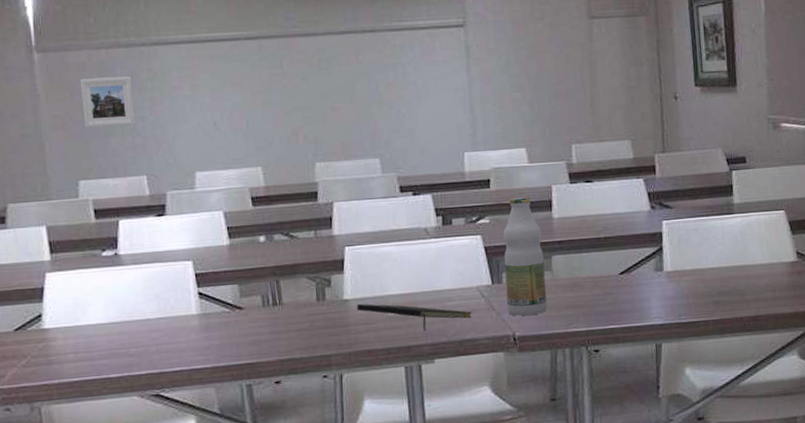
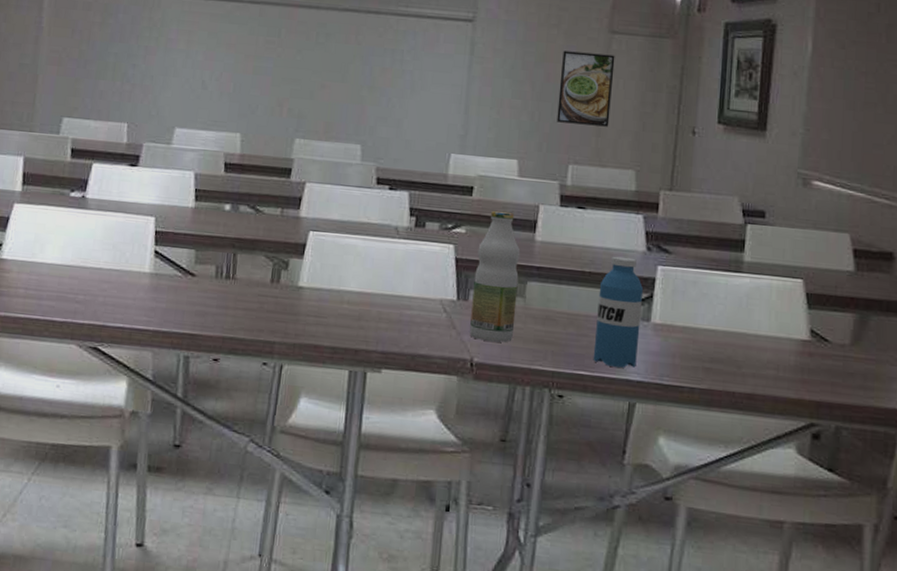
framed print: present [80,76,136,127] -> none [78,18,132,70]
notepad: present [356,304,473,330] -> none [310,294,431,335]
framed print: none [550,38,602,108] -> present [557,50,615,127]
water bottle: none [615,218,657,317] -> present [593,256,644,368]

